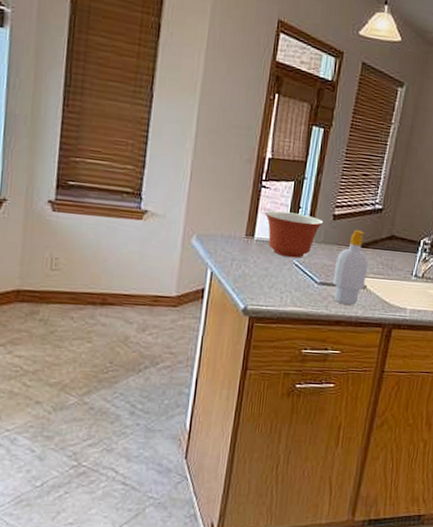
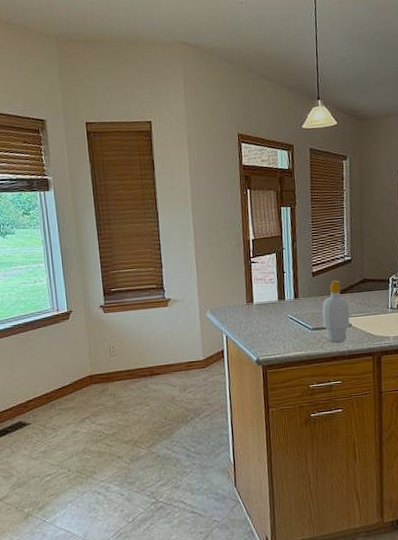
mixing bowl: present [265,210,324,258] -> none [258,277,306,314]

